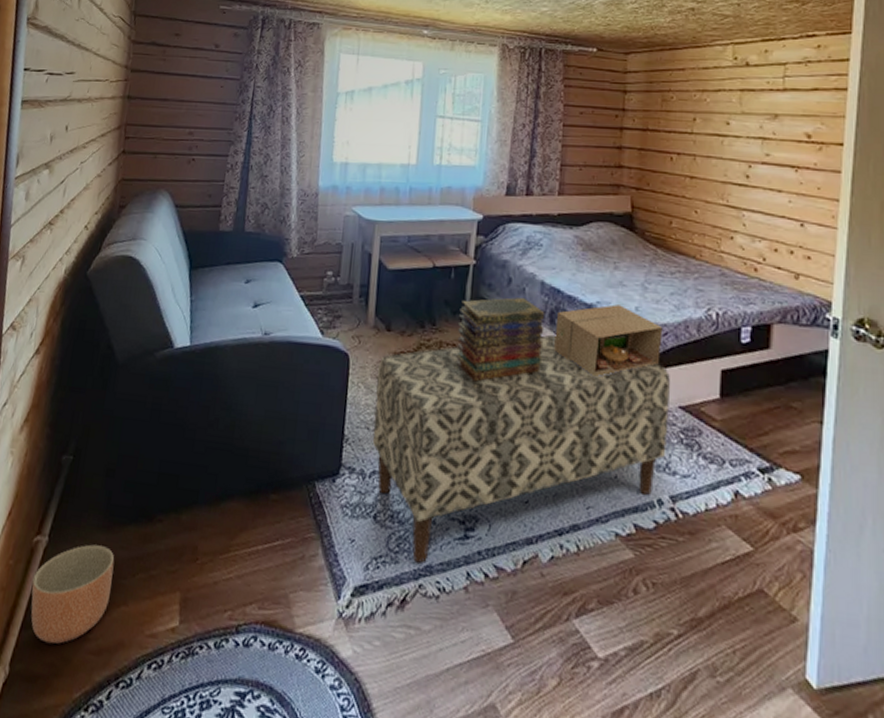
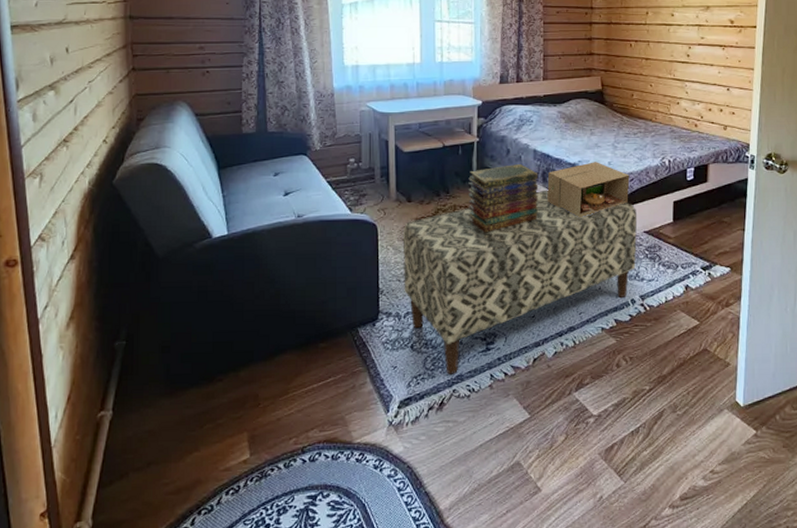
planter: present [31,544,115,644] -> none [103,409,181,495]

